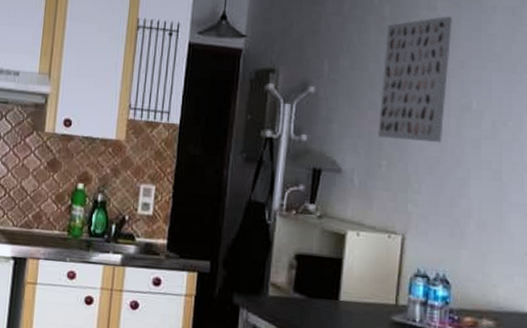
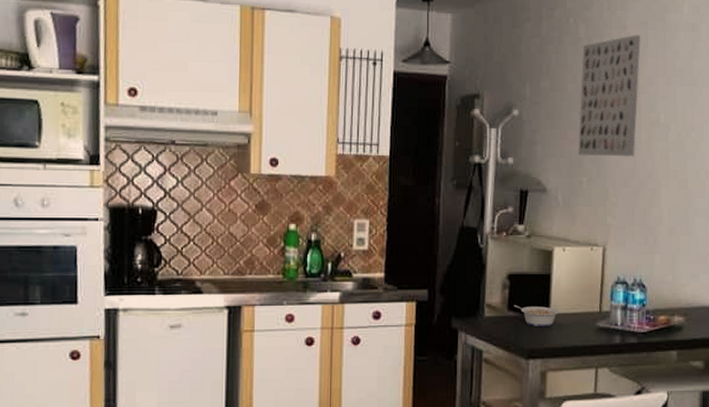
legume: none [300,286,349,314] -> present [513,304,559,327]

